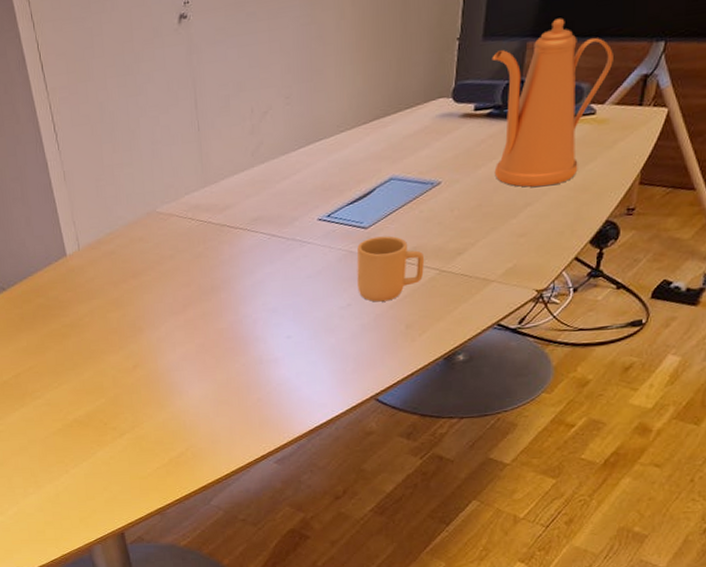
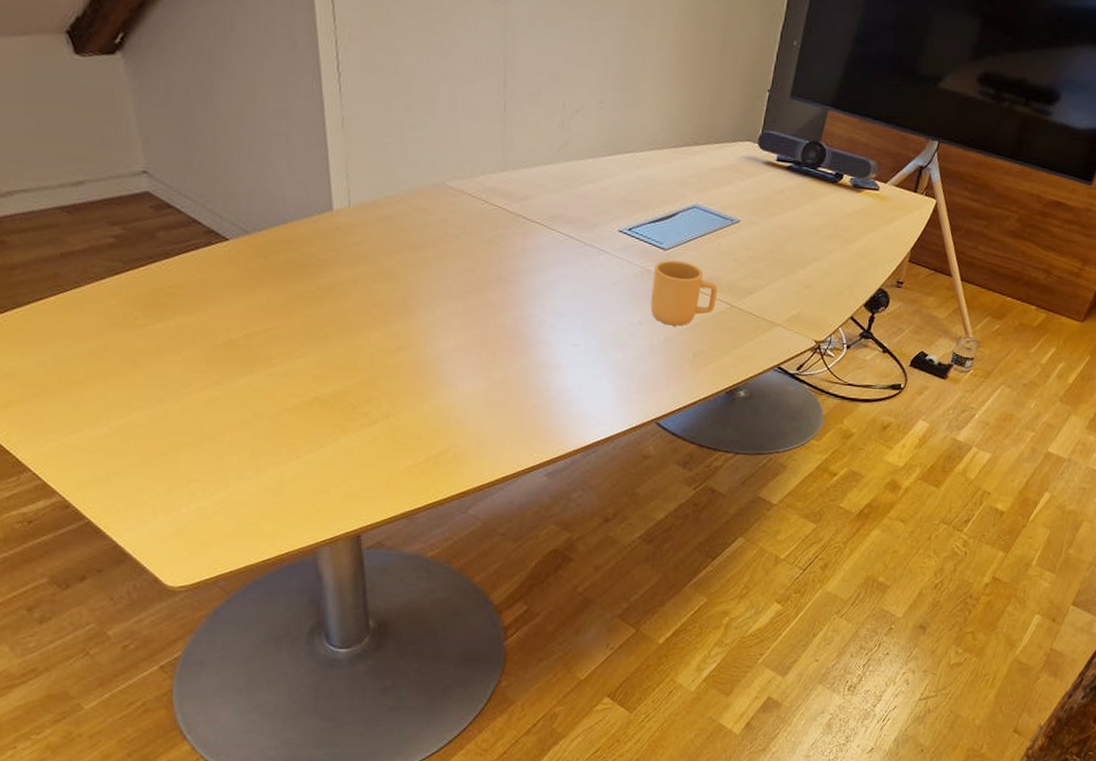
coffee pot: present [492,18,613,187] -> none [789,96,898,247]

